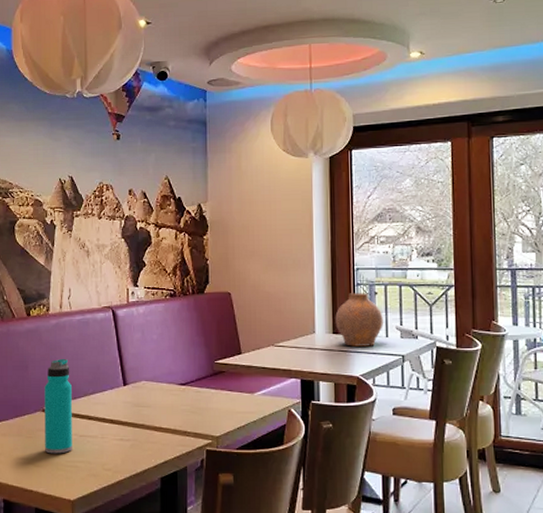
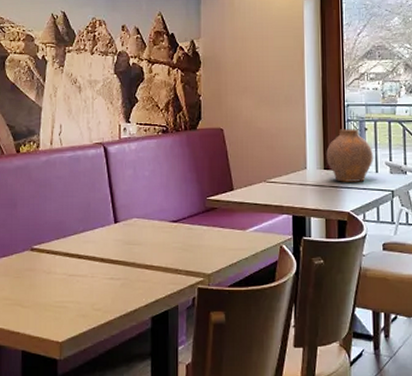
water bottle: present [44,358,72,454] -> none [33,195,61,294]

